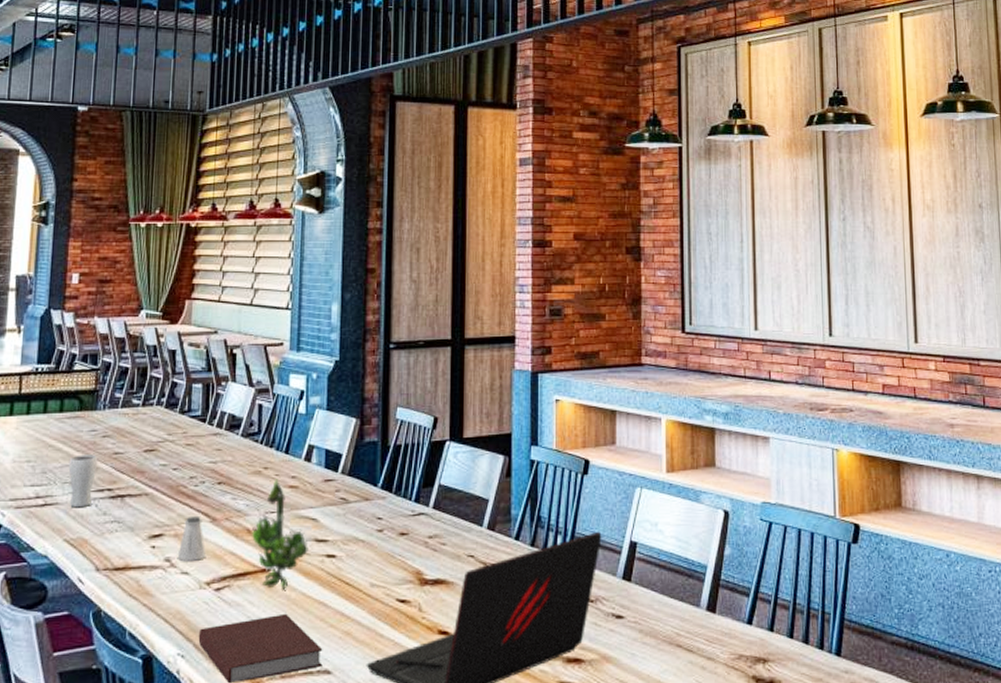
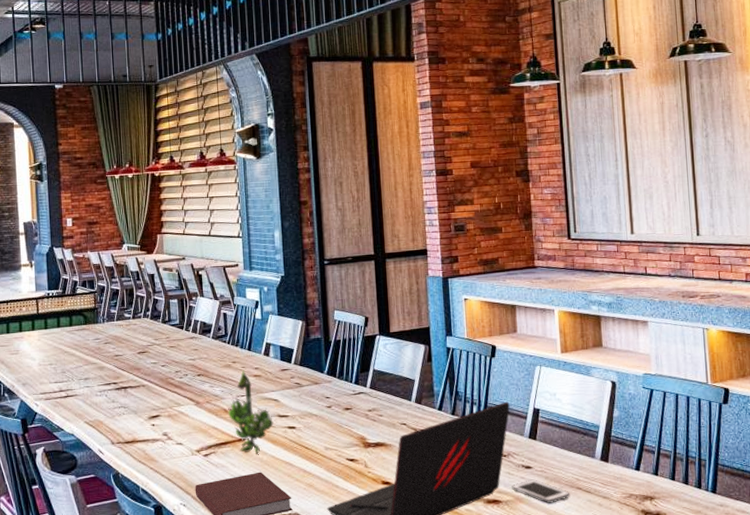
drinking glass: present [68,455,98,508] -> none [81,357,104,398]
saltshaker: present [177,515,207,562] -> none [172,400,195,436]
cell phone: none [598,633,668,665] -> present [512,479,571,503]

